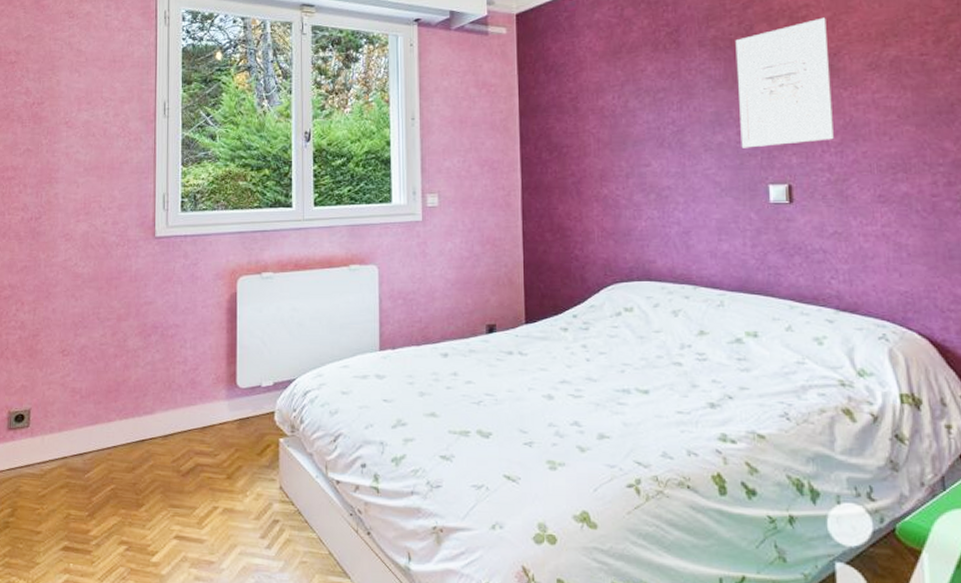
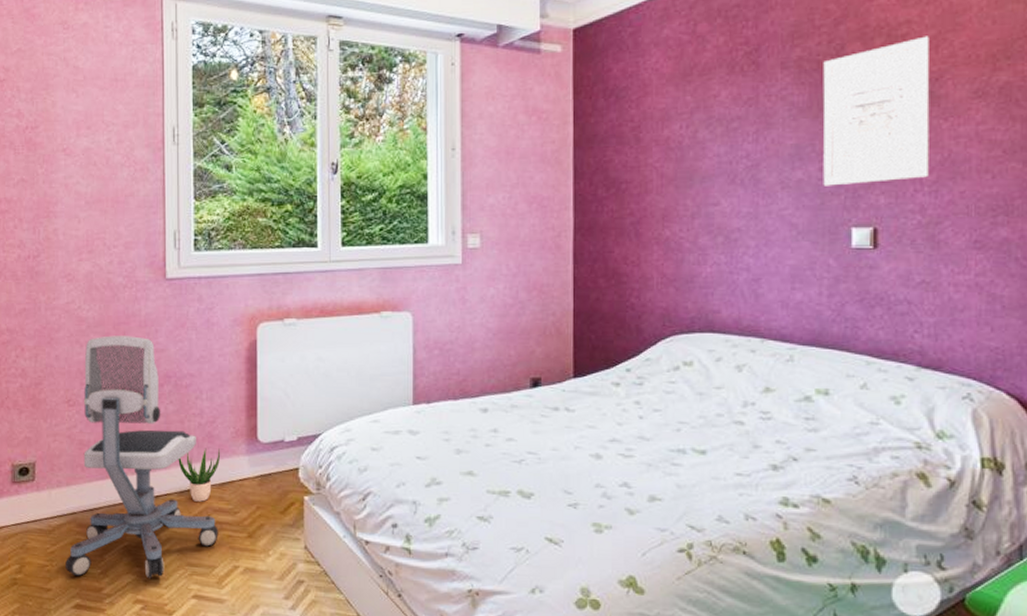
office chair: none [55,290,200,521] -> present [65,335,219,579]
potted plant: none [163,394,202,445] -> present [178,448,220,502]

